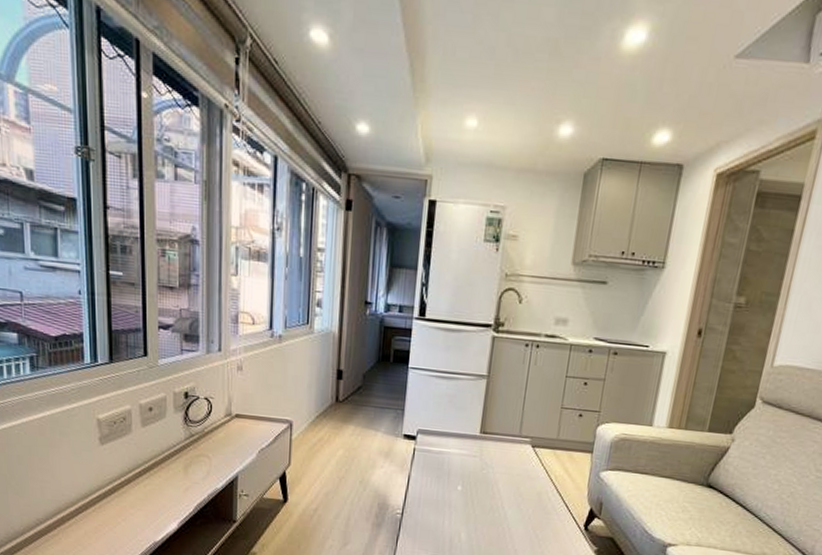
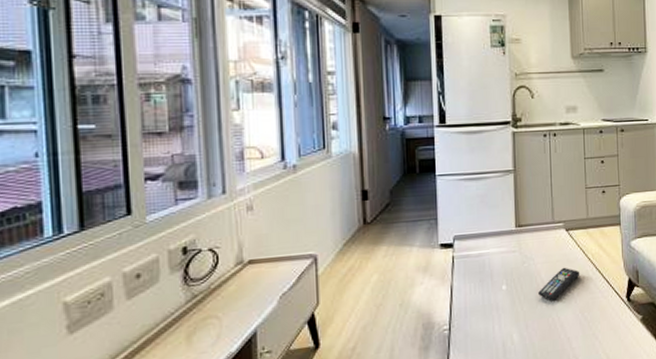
remote control: none [492,482,540,511] -> present [538,267,580,300]

